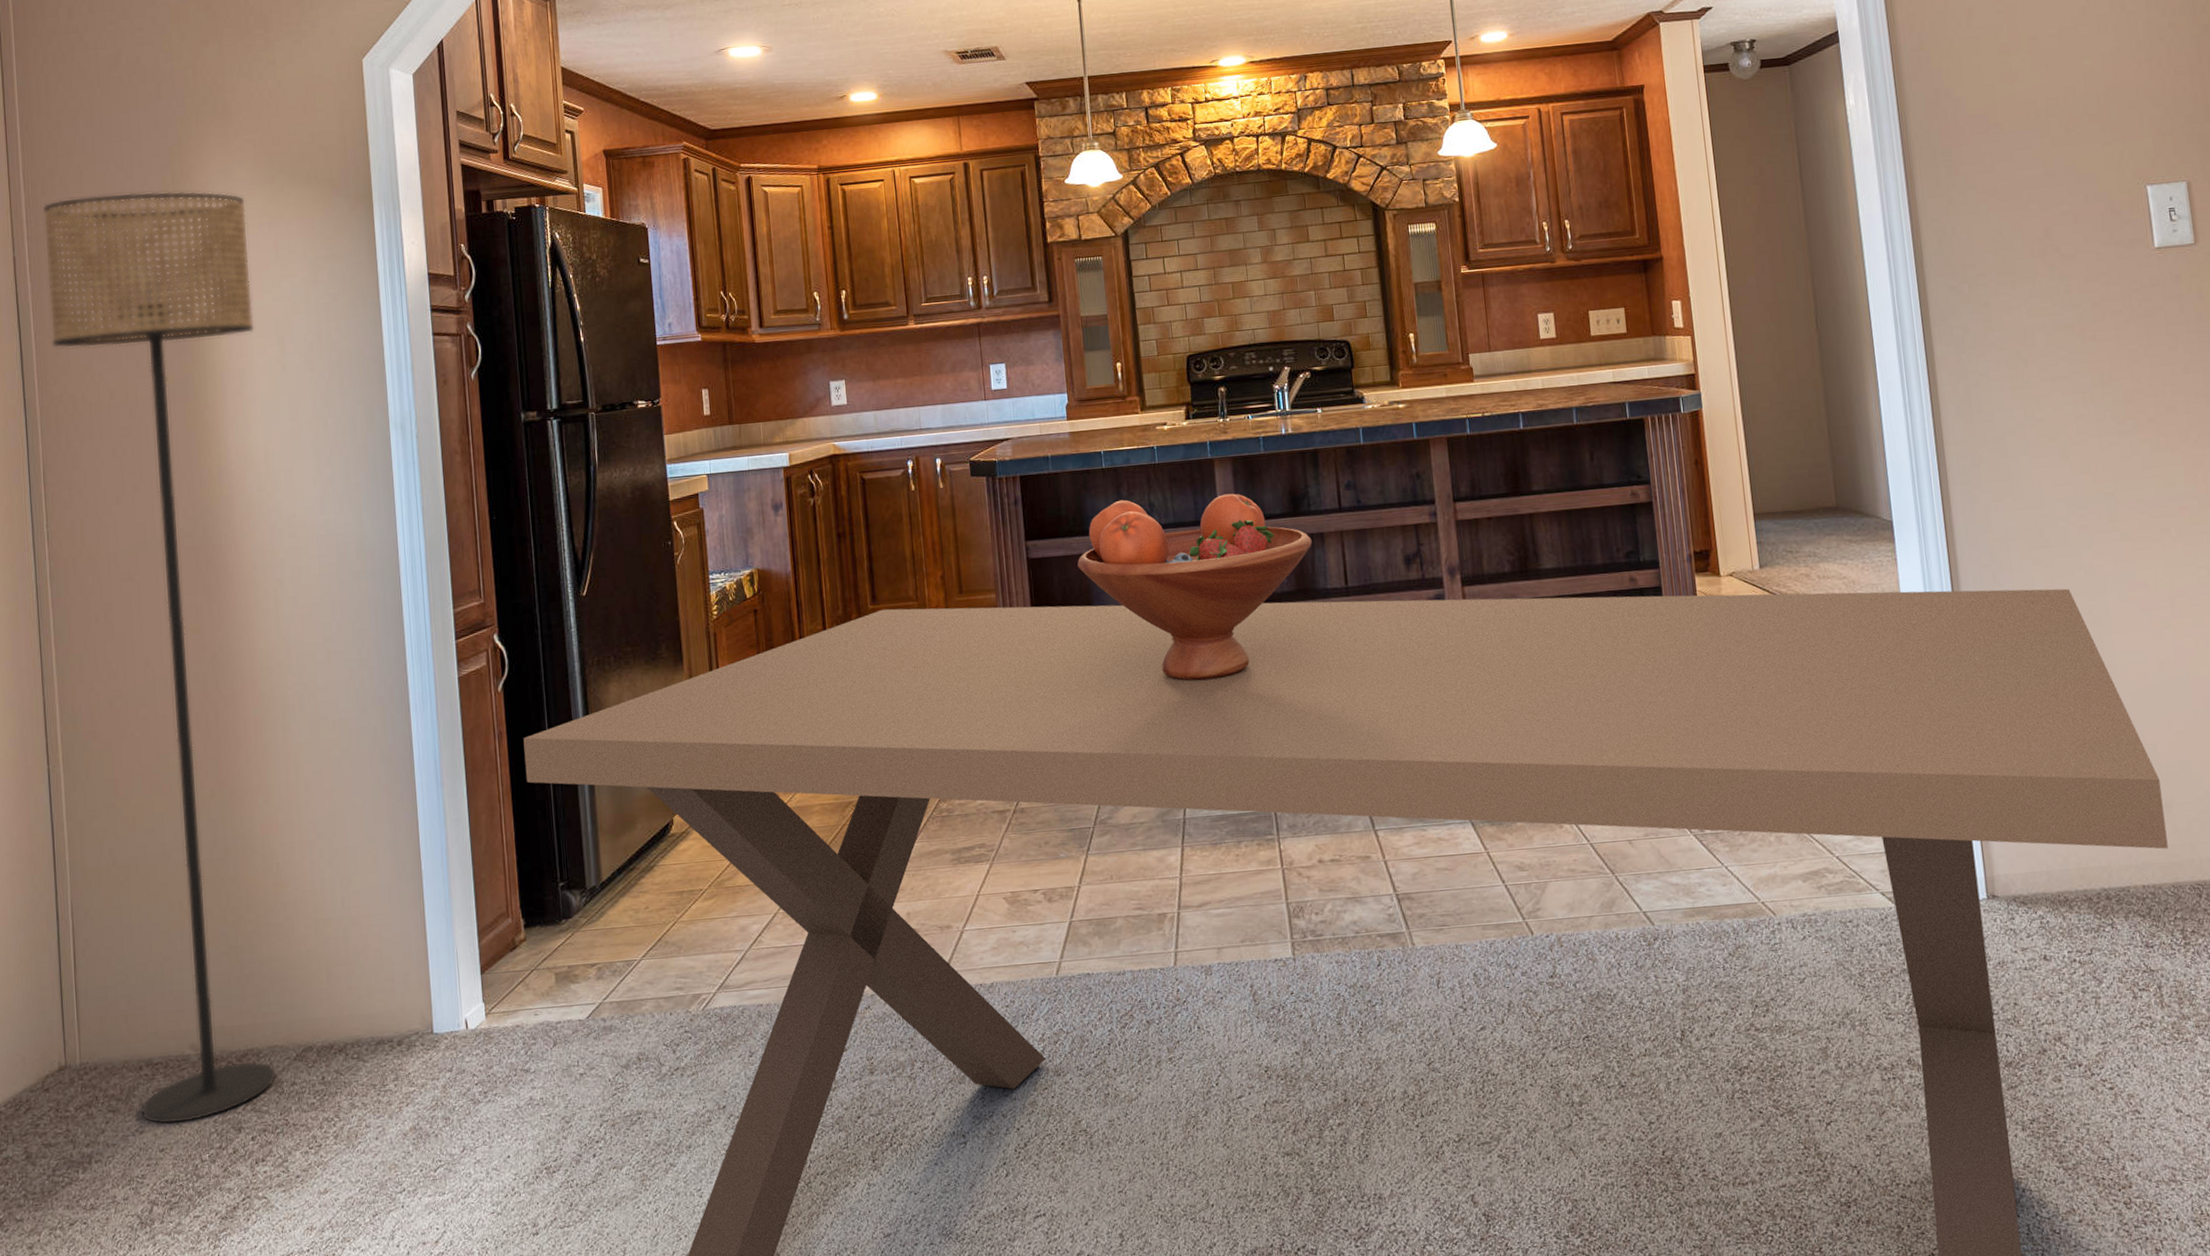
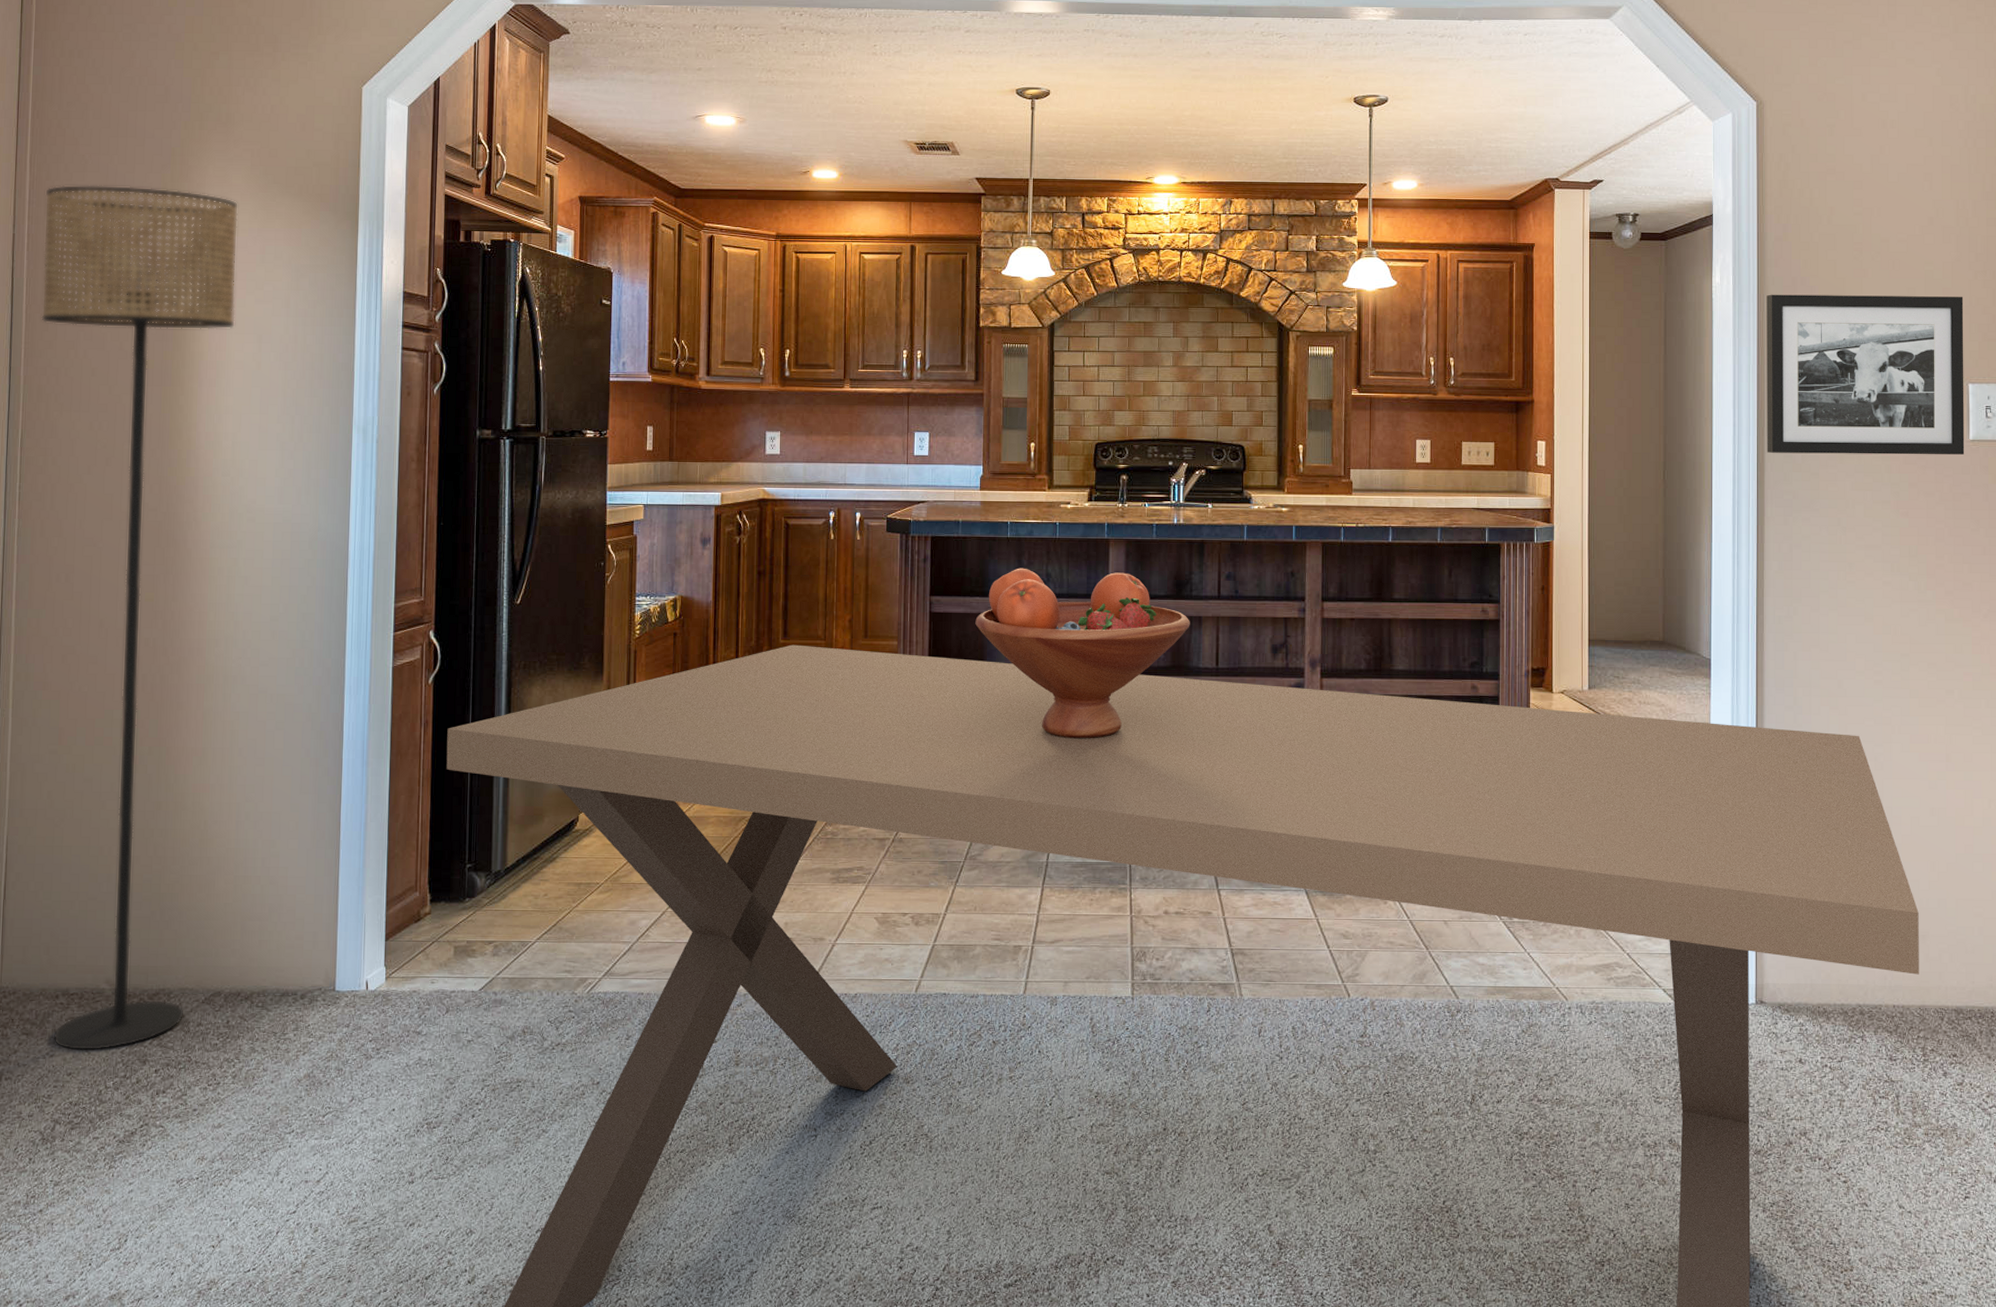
picture frame: none [1908,90,2151,287] -> present [1766,294,1965,455]

